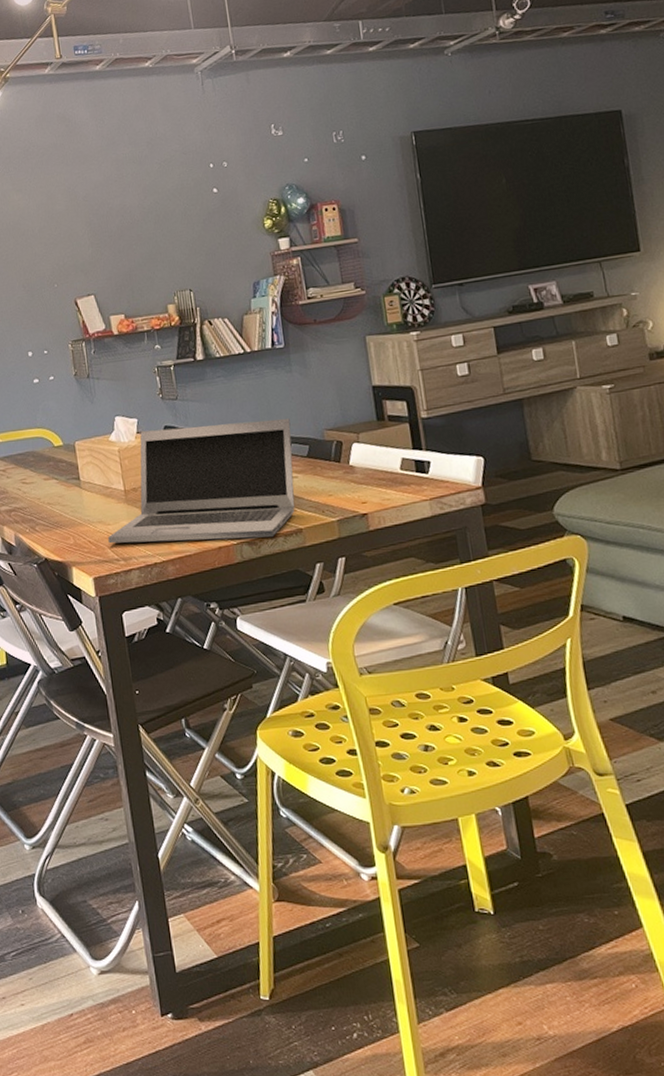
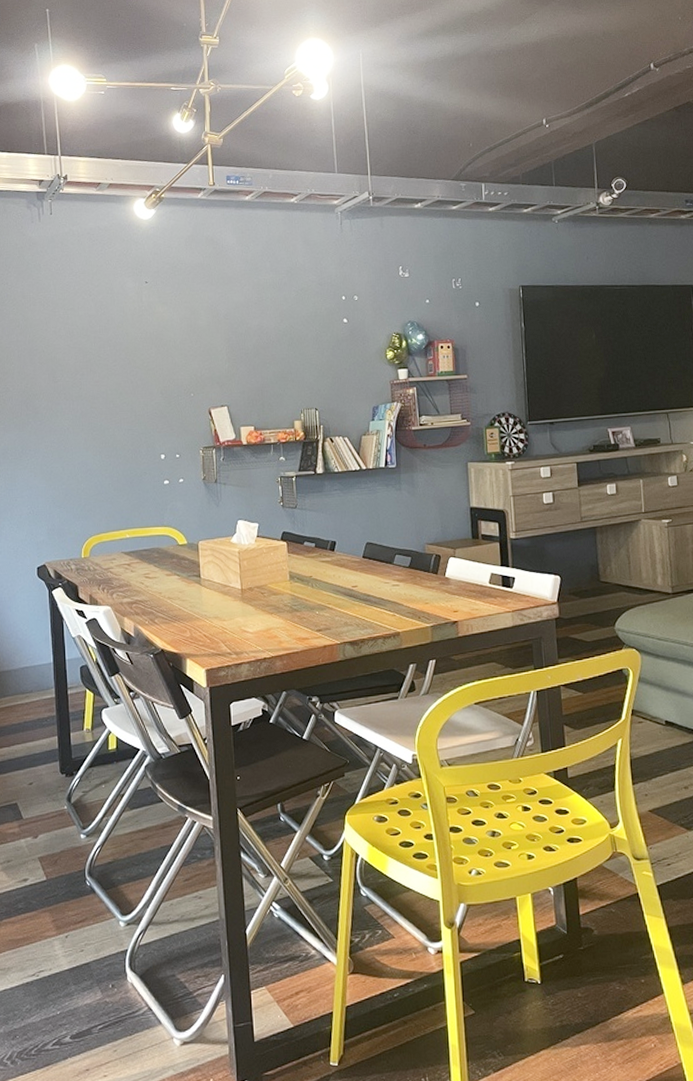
laptop: present [108,418,296,544] -> none [223,531,397,639]

